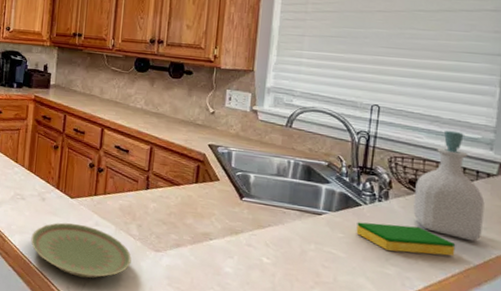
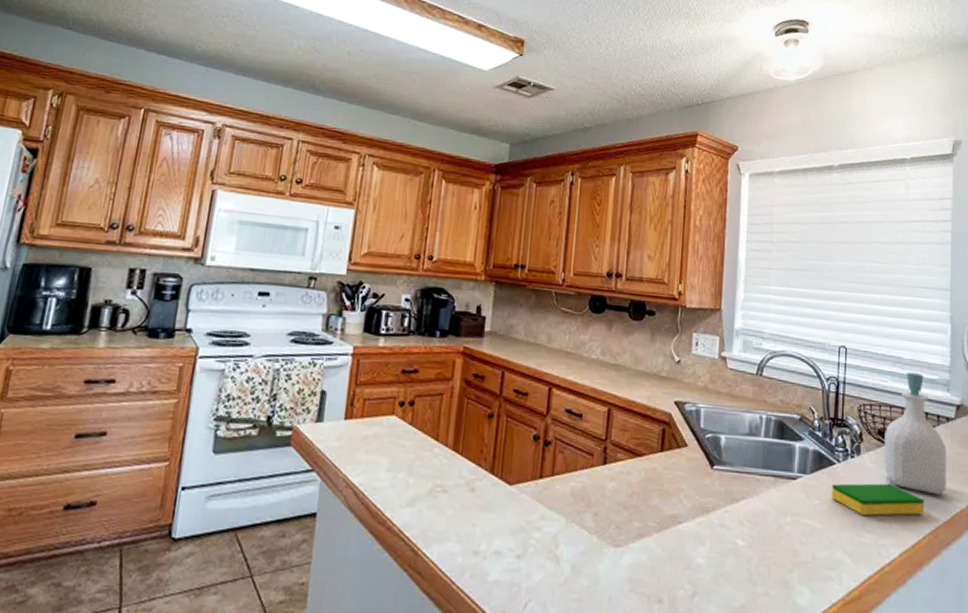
plate: present [31,222,132,278] -> none [454,519,586,596]

